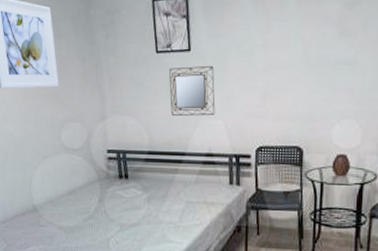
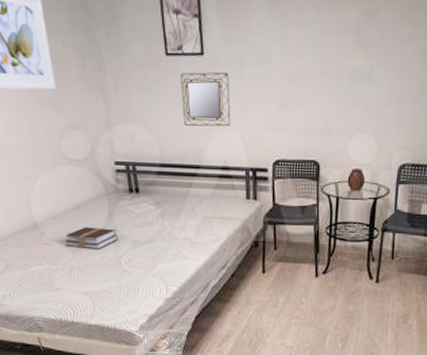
book: none [60,210,107,231] -> present [65,227,118,249]

